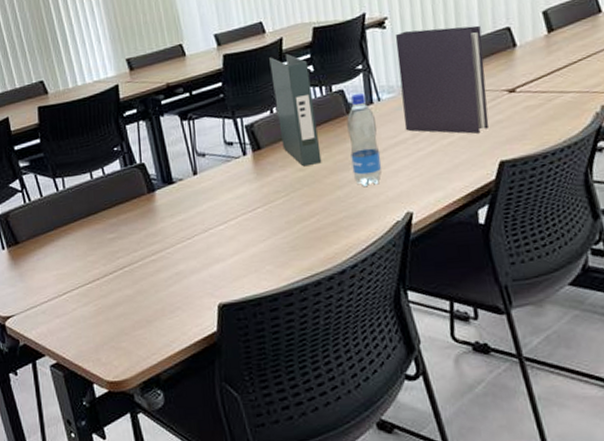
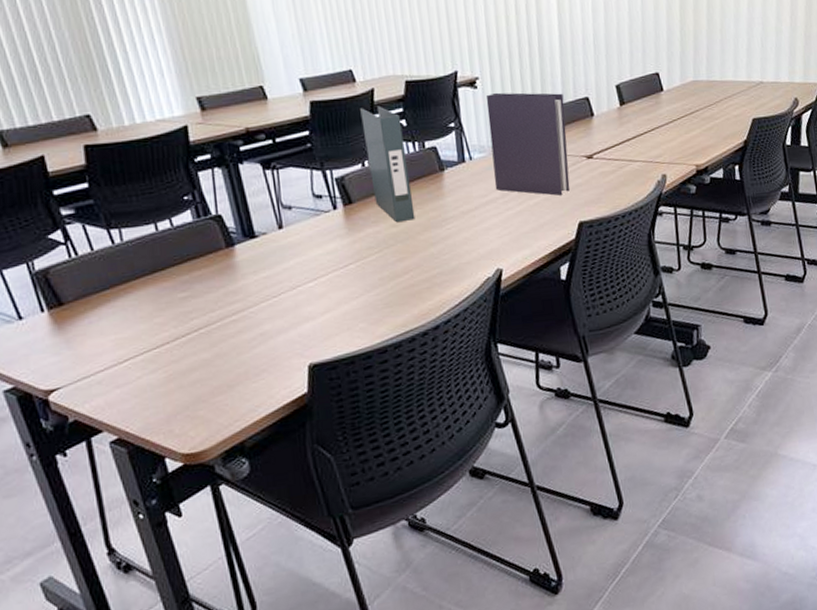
bottle: present [347,92,382,186] -> none [440,150,474,243]

